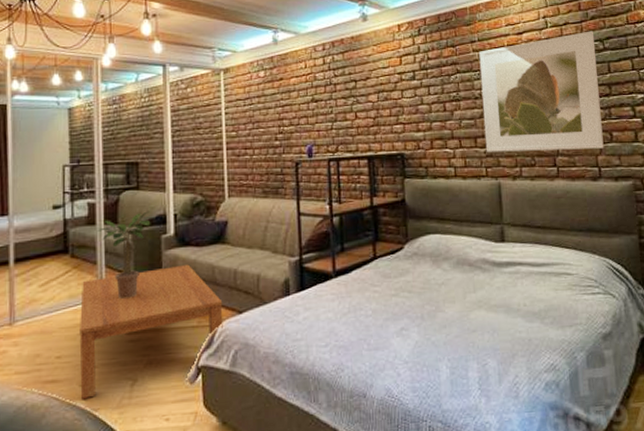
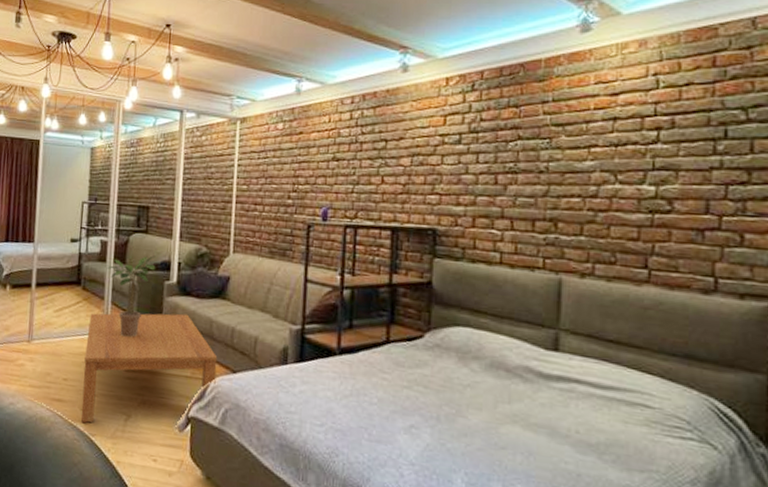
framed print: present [479,31,604,152] -> none [546,95,734,254]

